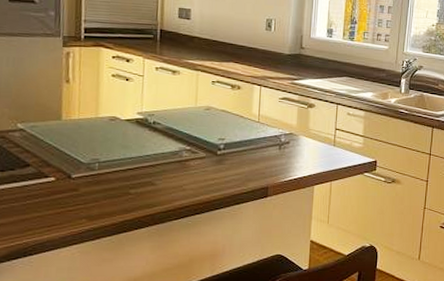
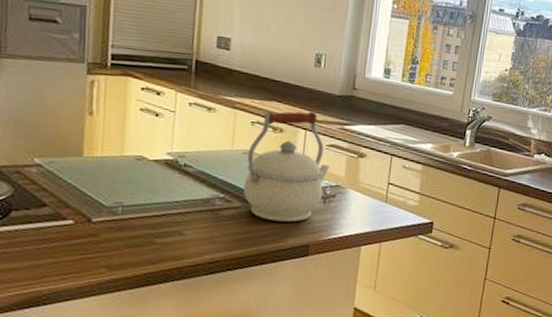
kettle: none [207,69,283,168] -> present [243,111,329,222]

